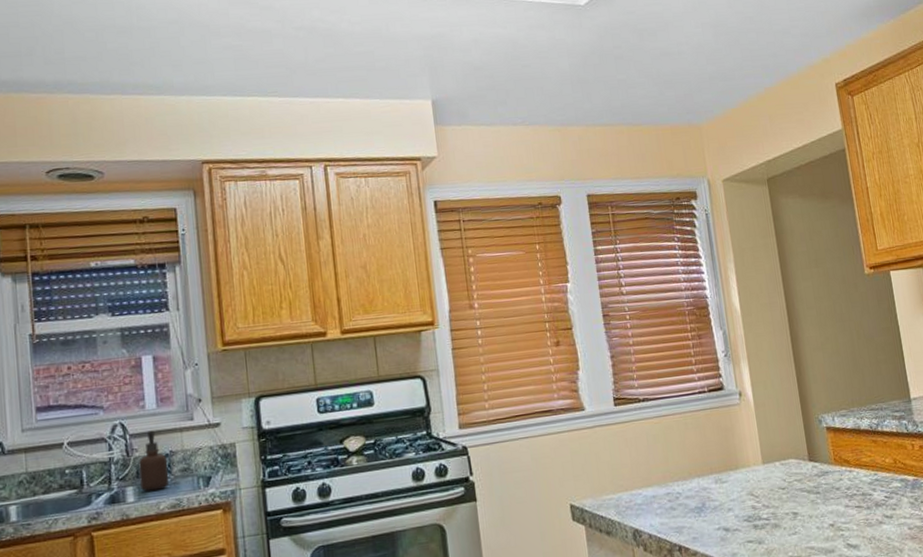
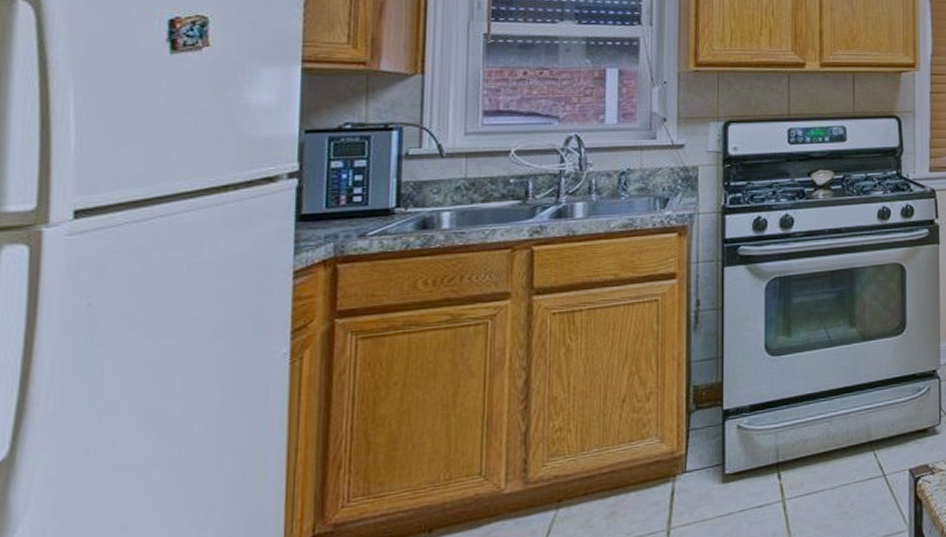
soap dispenser: present [139,430,170,492] -> none [592,146,624,208]

